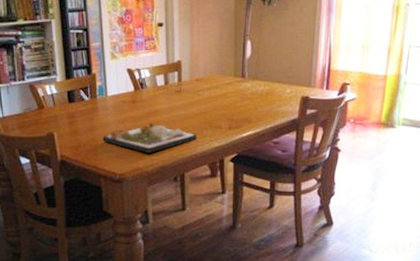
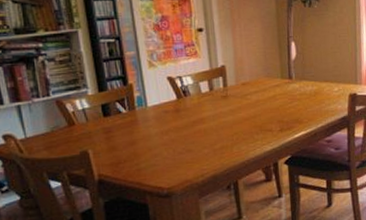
dinner plate: present [103,122,197,153] -> none [145,131,249,163]

